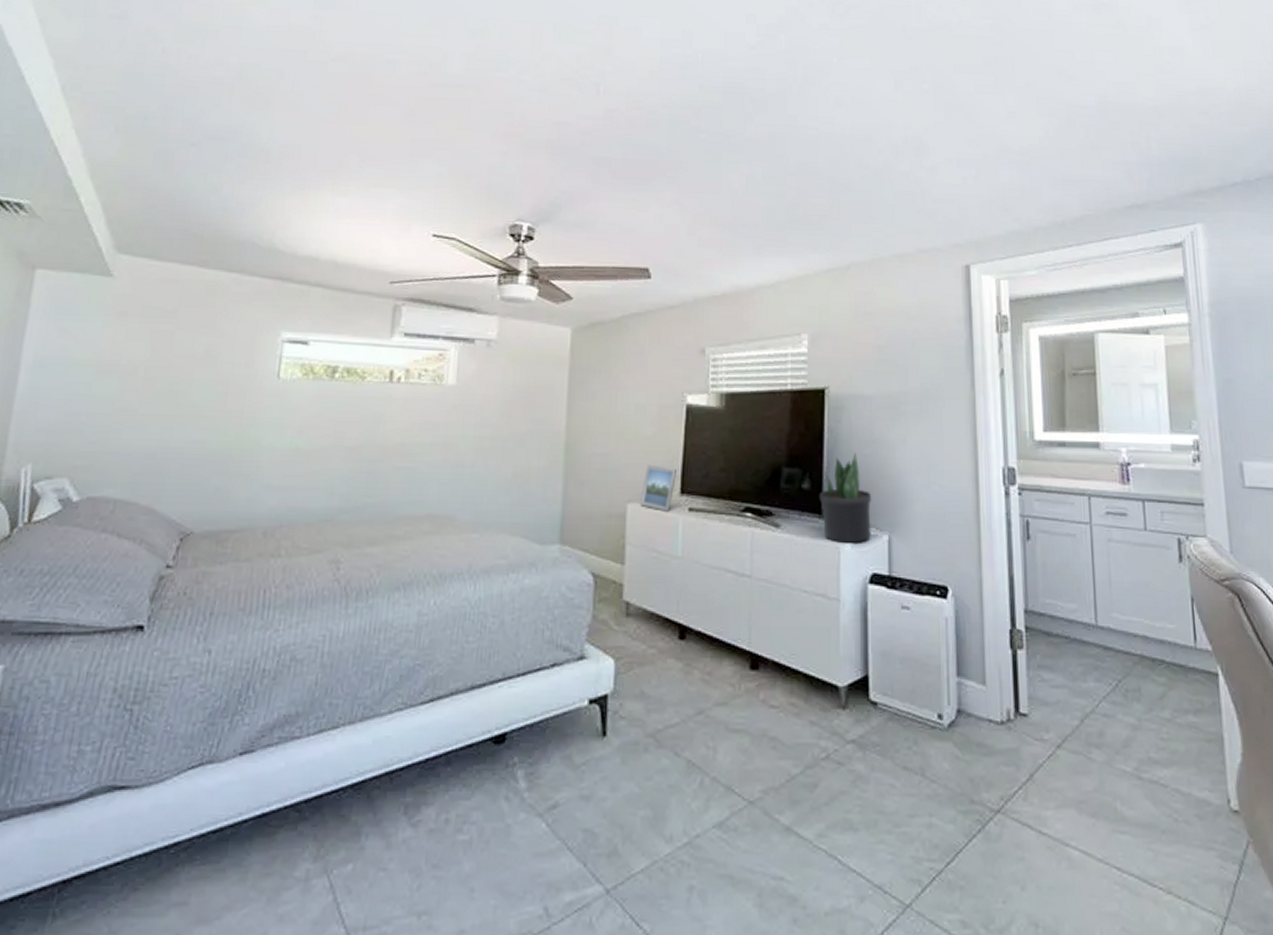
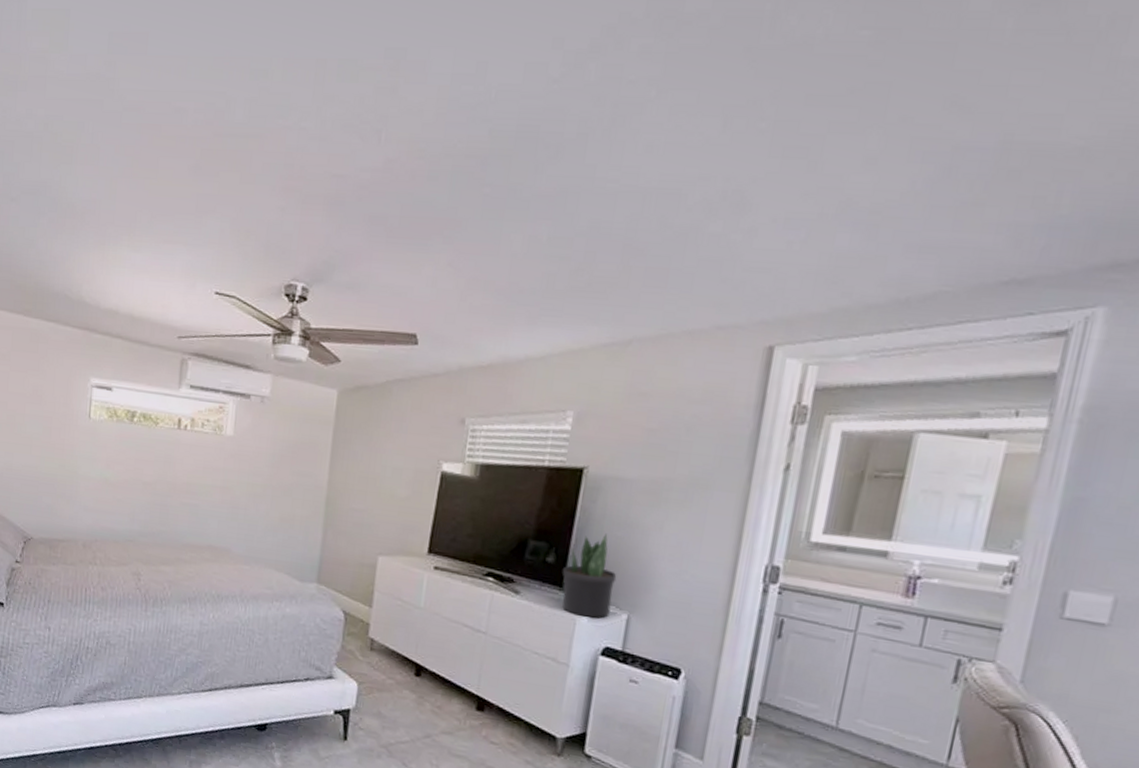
picture frame: present [640,464,678,512] -> none [389,523,427,568]

